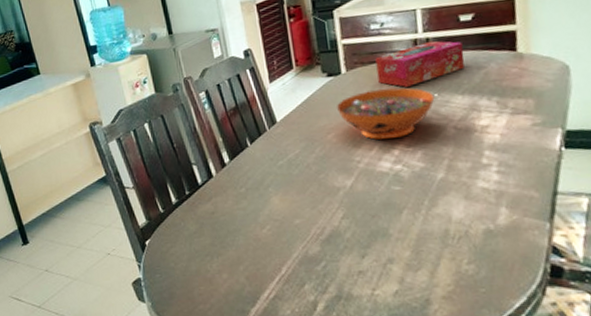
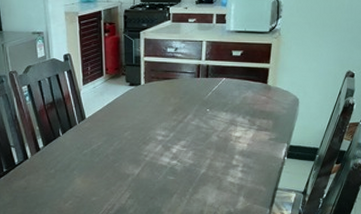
decorative bowl: present [337,87,435,140] -> none [135,101,207,140]
tissue box: present [375,40,465,87] -> none [168,68,232,101]

